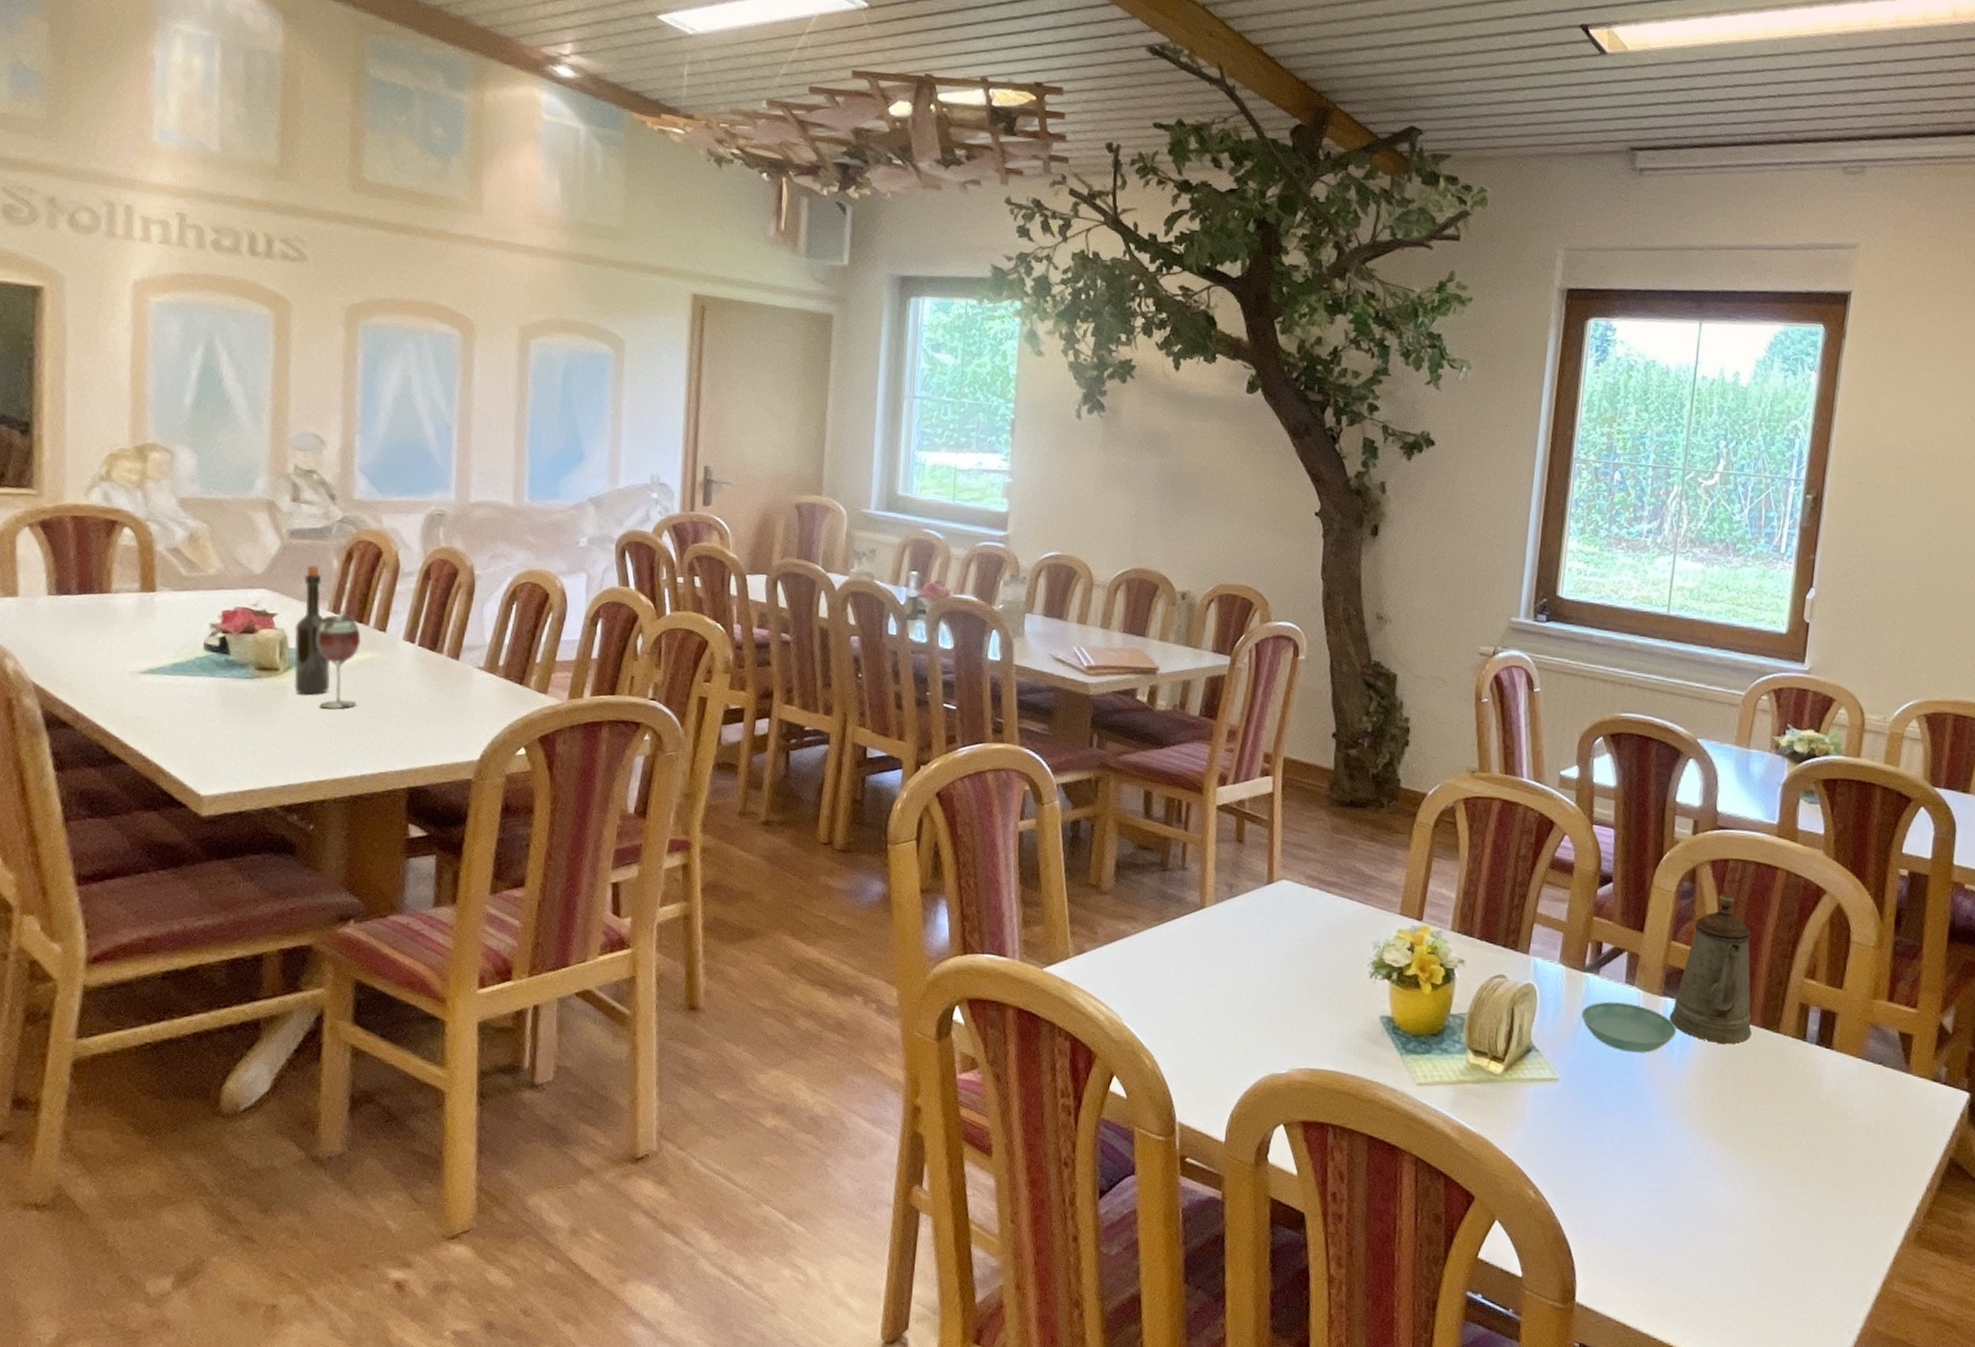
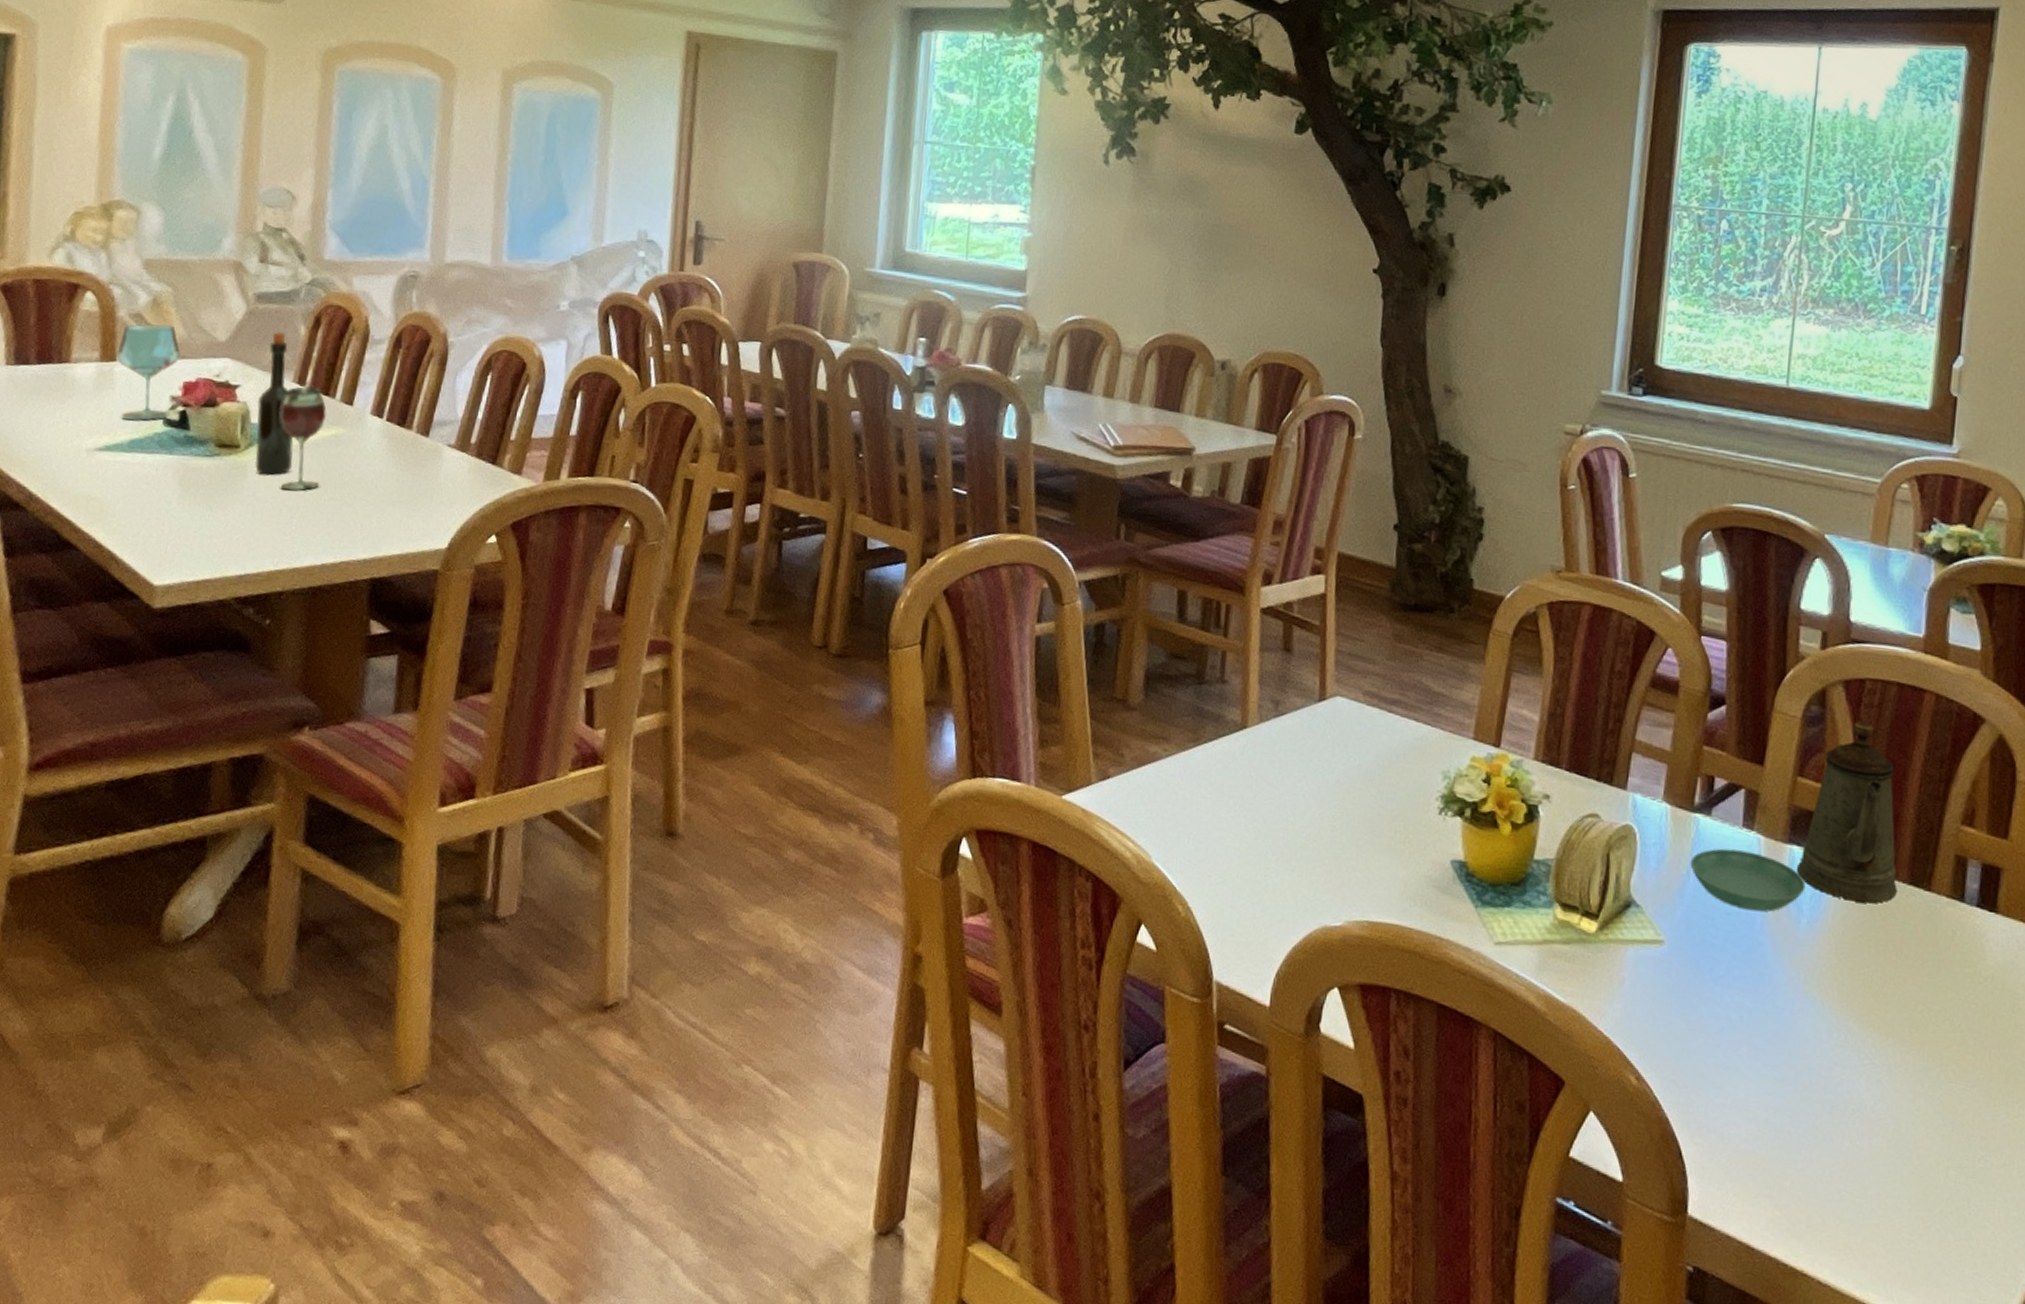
wine glass: none [155,558,219,646] -> present [116,324,181,421]

